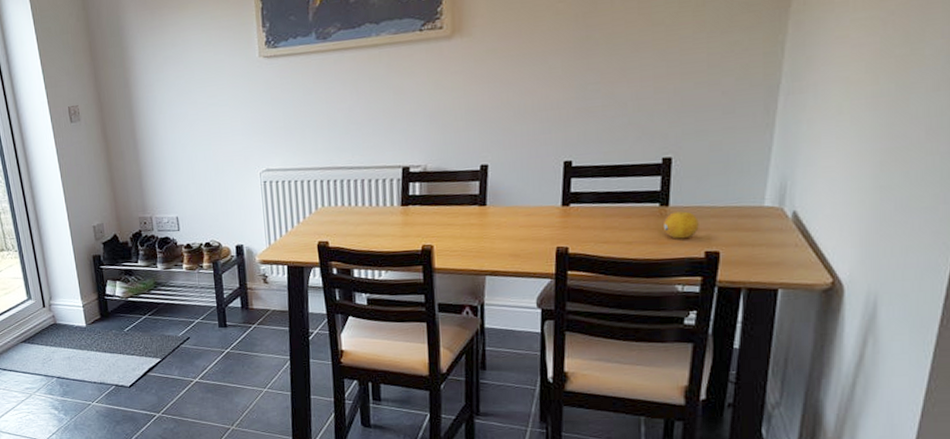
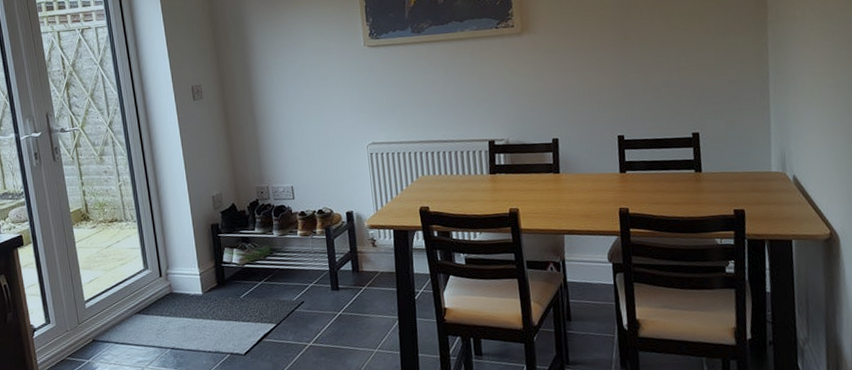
fruit: present [662,211,699,239] -> none [699,176,727,200]

